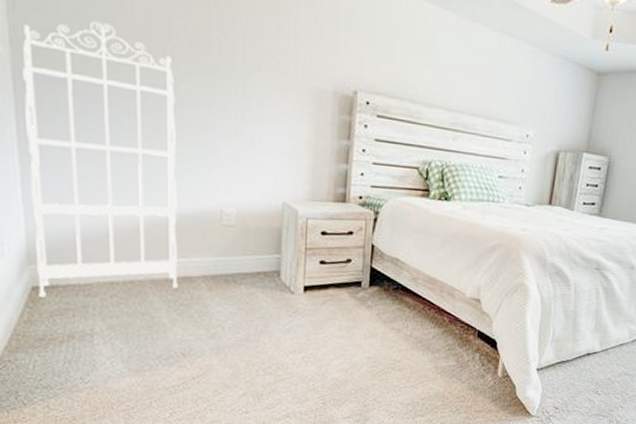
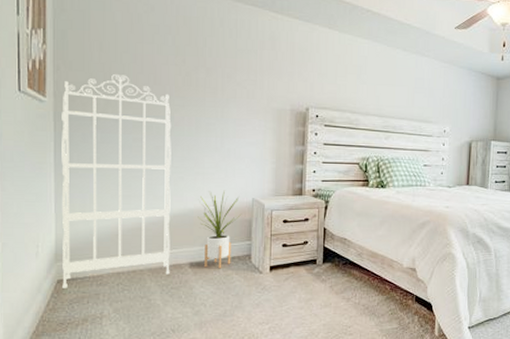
house plant: none [212,188,269,286] -> present [198,190,242,269]

